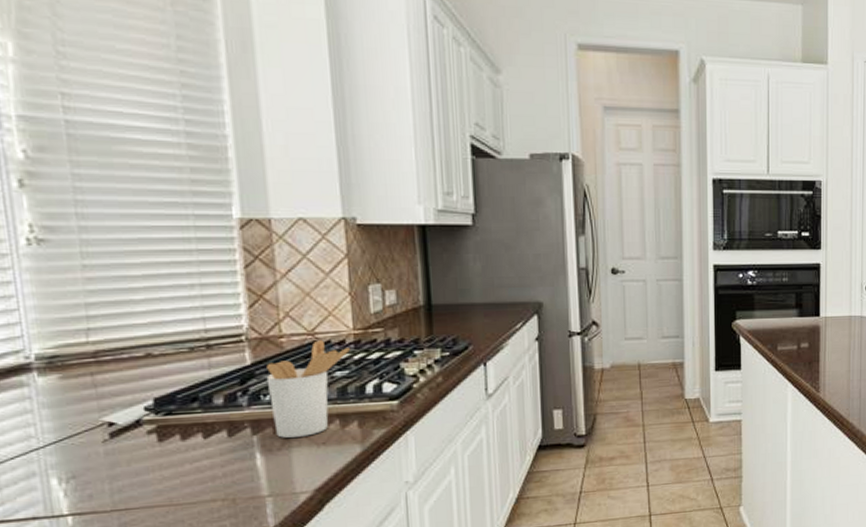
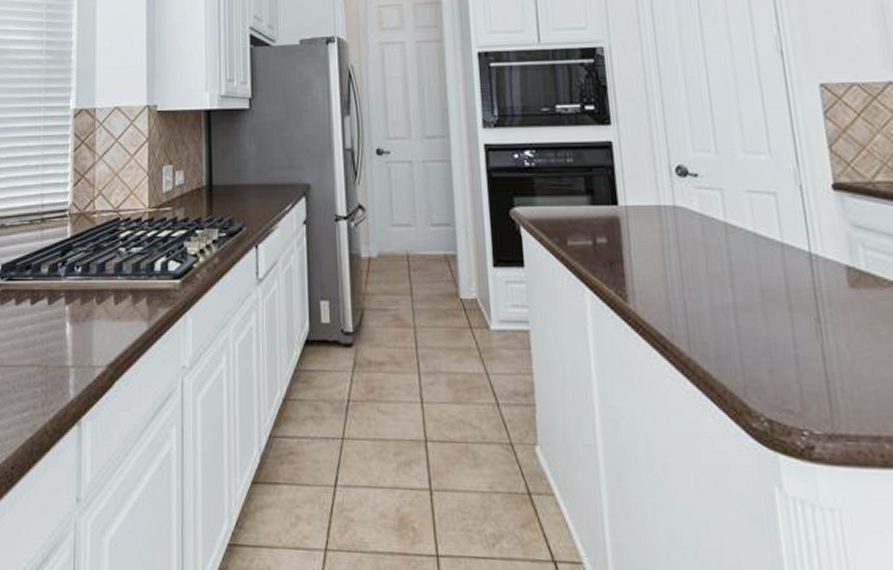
utensil holder: present [266,340,350,438] -> none [80,217,145,310]

